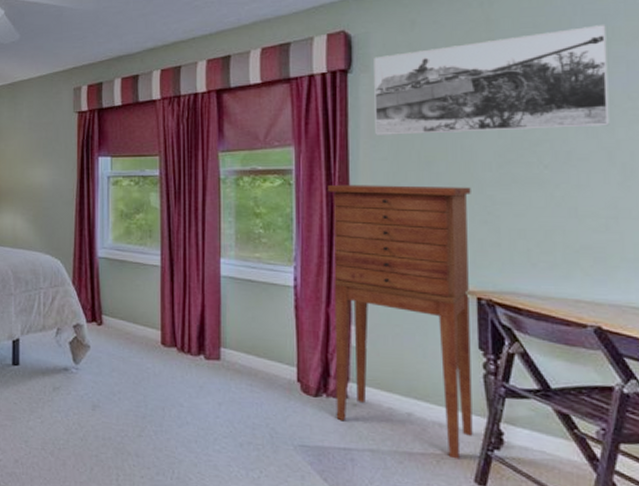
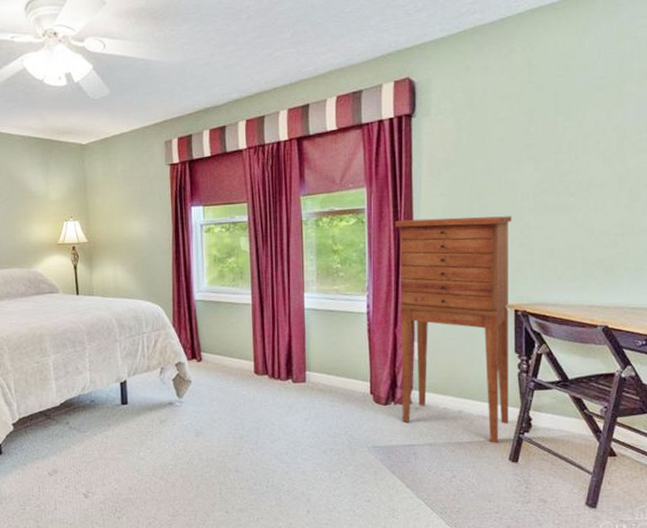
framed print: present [374,25,610,135] -> none [434,67,623,174]

